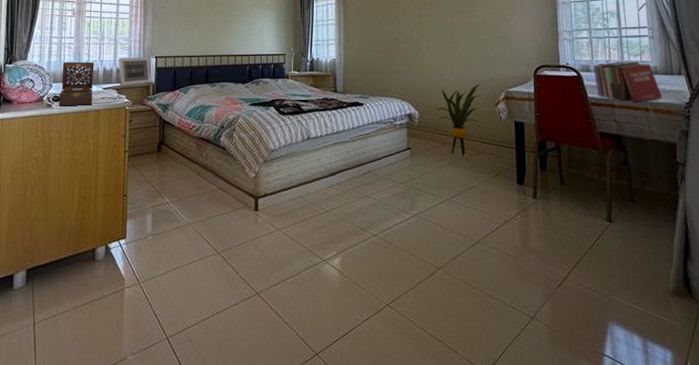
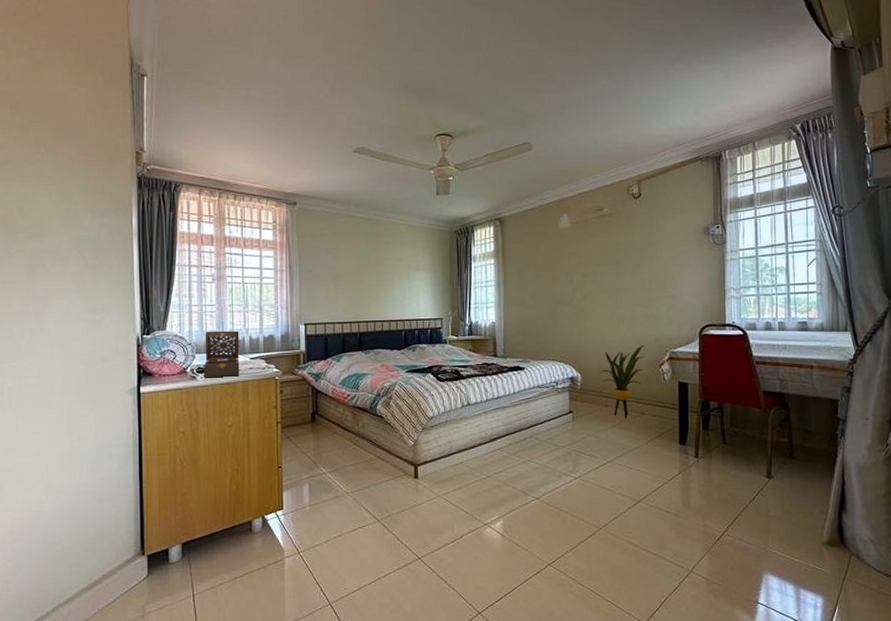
picture frame: present [118,57,152,86] -> none [264,324,302,356]
books: present [592,61,663,103] -> none [759,318,827,360]

